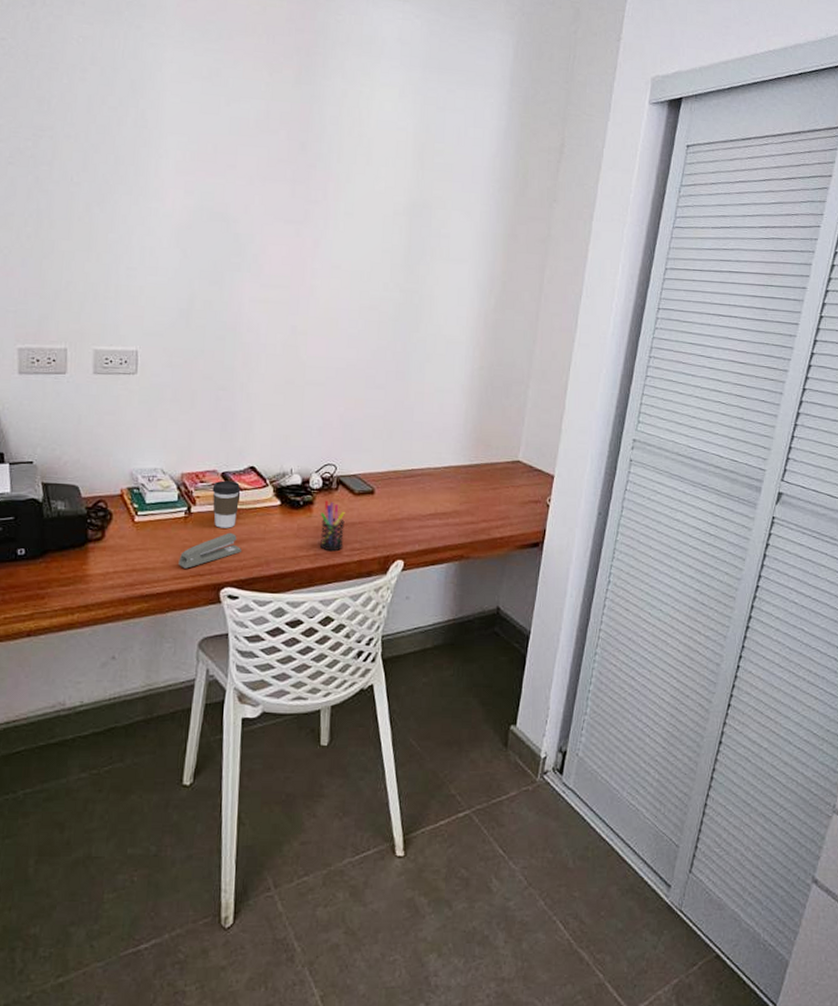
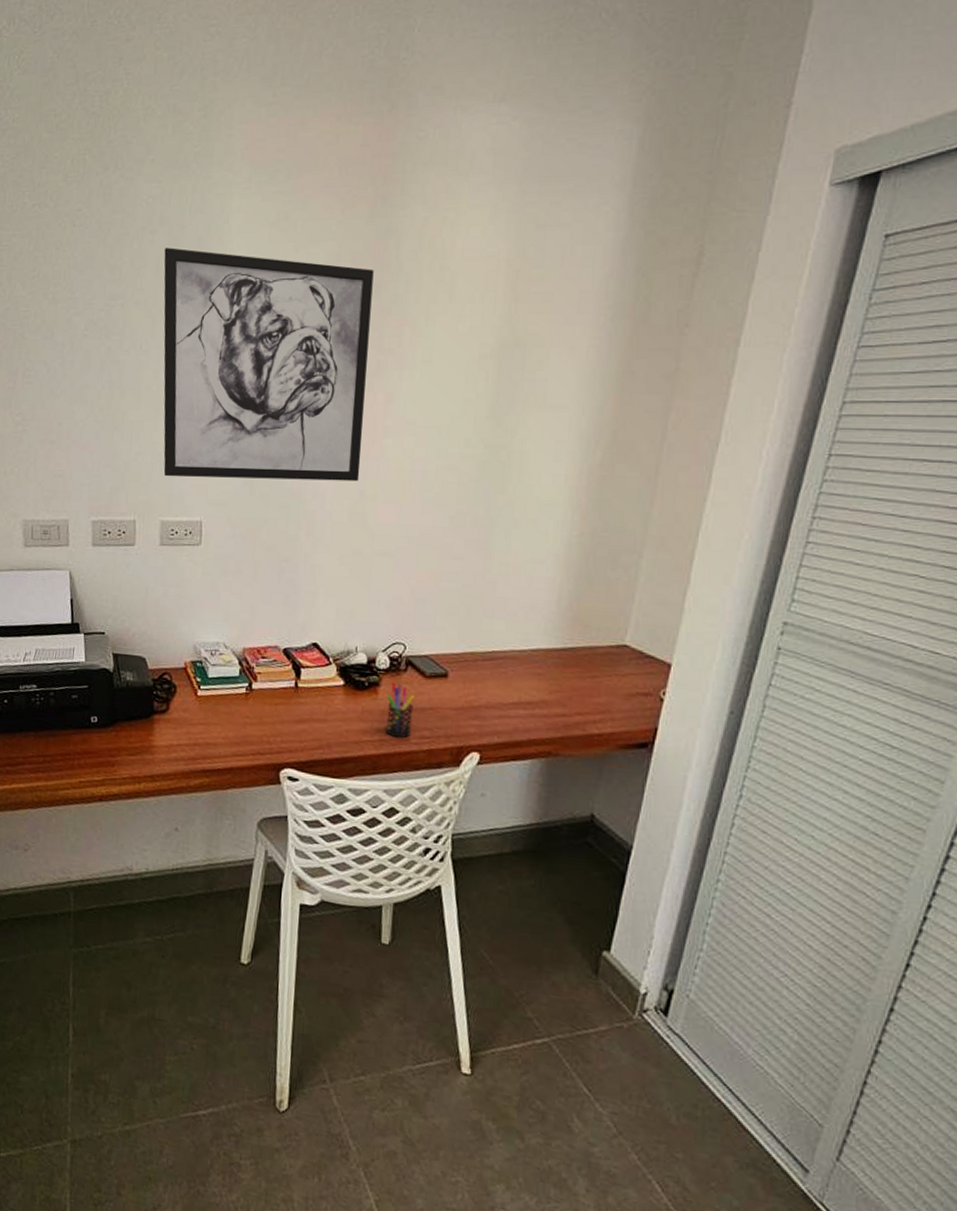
wall art: none [95,87,300,317] -> present [163,248,374,482]
stapler: present [178,532,241,569] -> none [239,711,302,746]
coffee cup: present [212,480,241,528] -> none [274,656,303,707]

